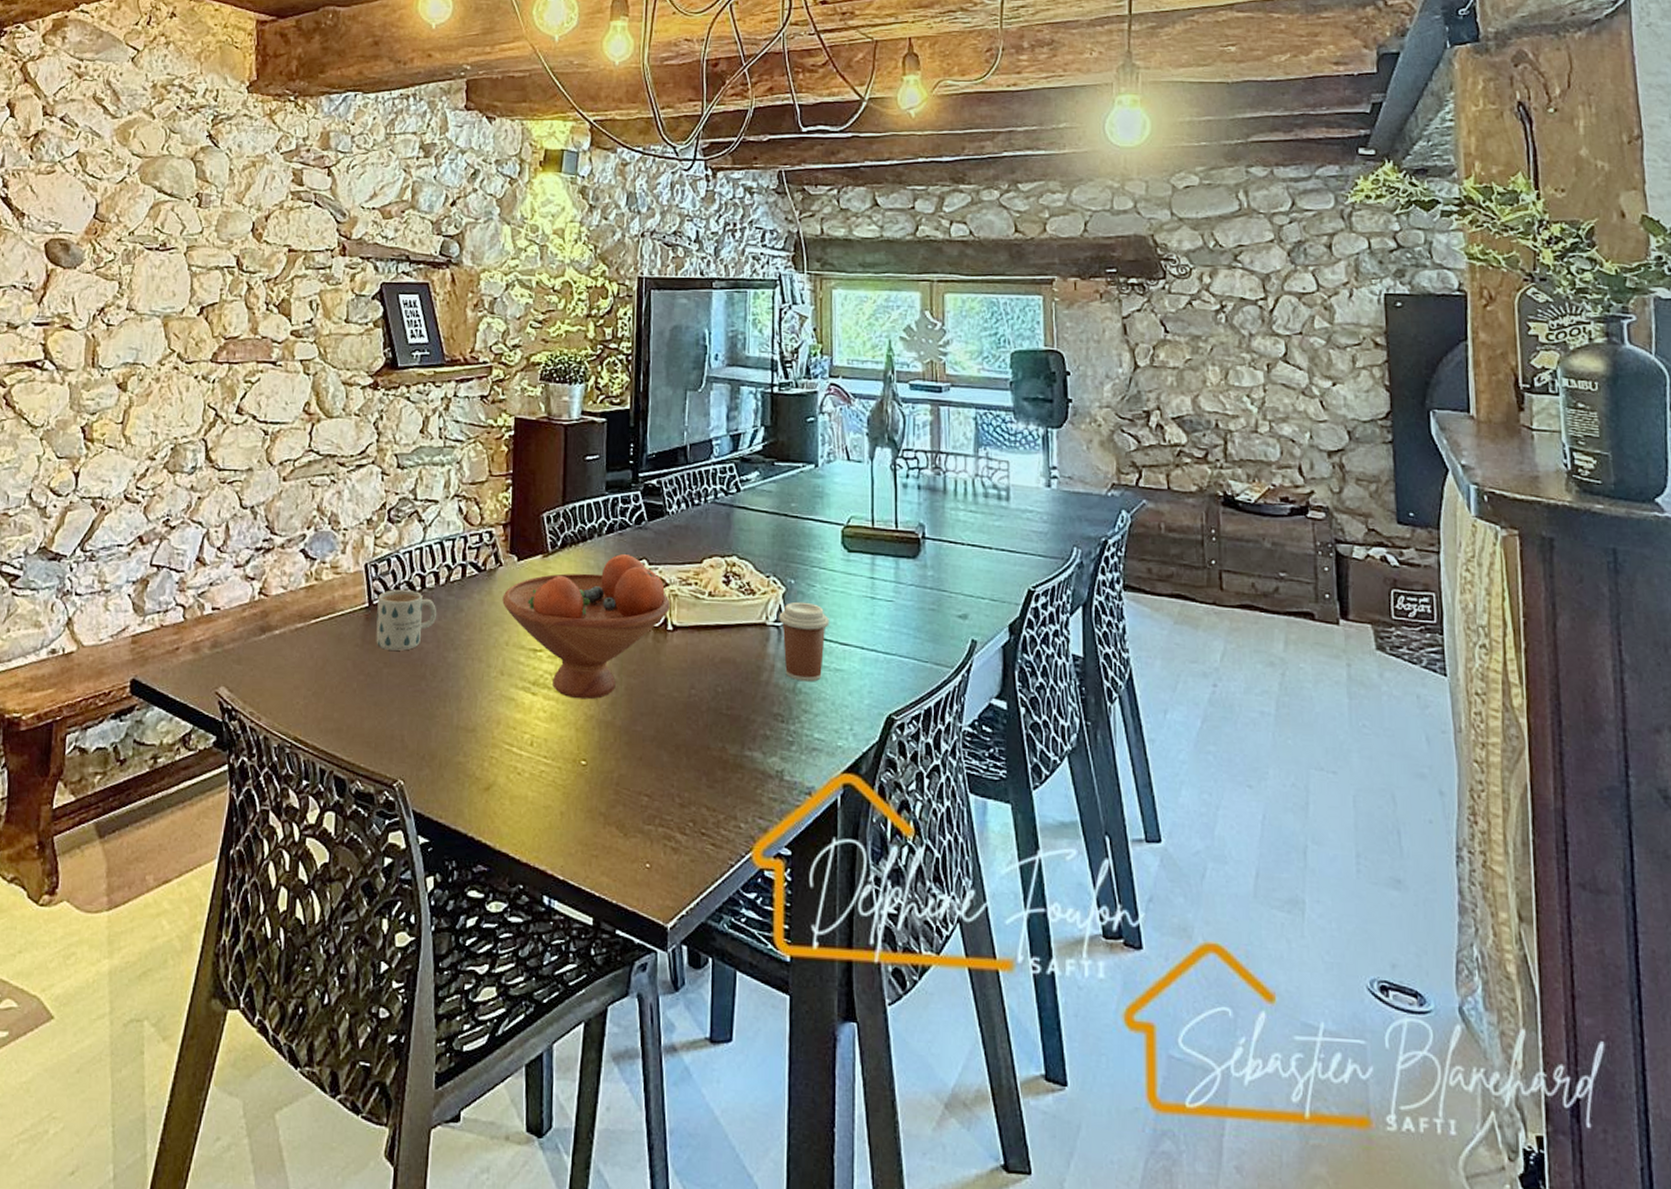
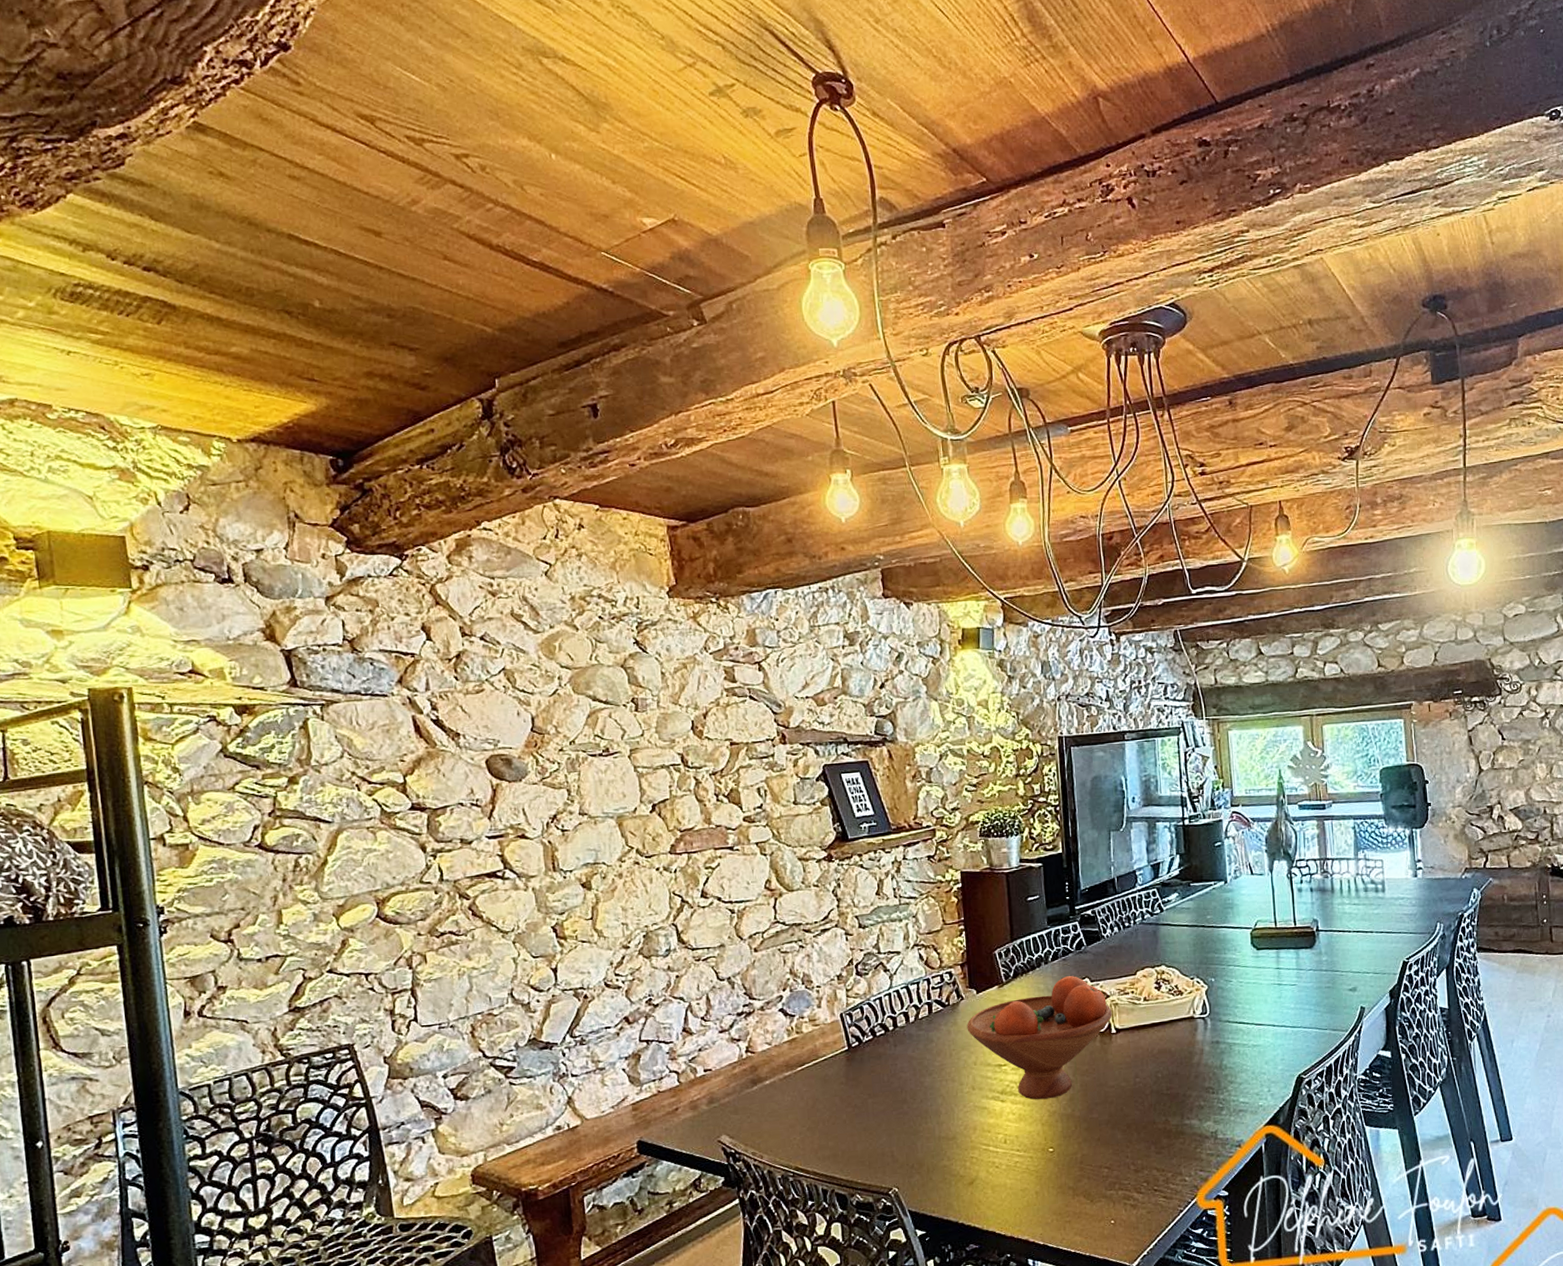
mug: present [376,589,437,651] -> none [855,1030,911,1084]
coffee cup: present [779,601,829,682] -> none [1204,995,1246,1059]

